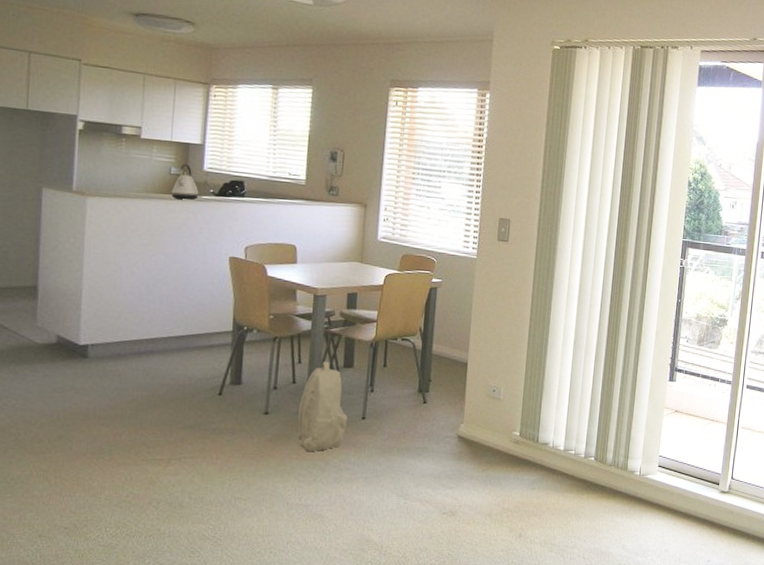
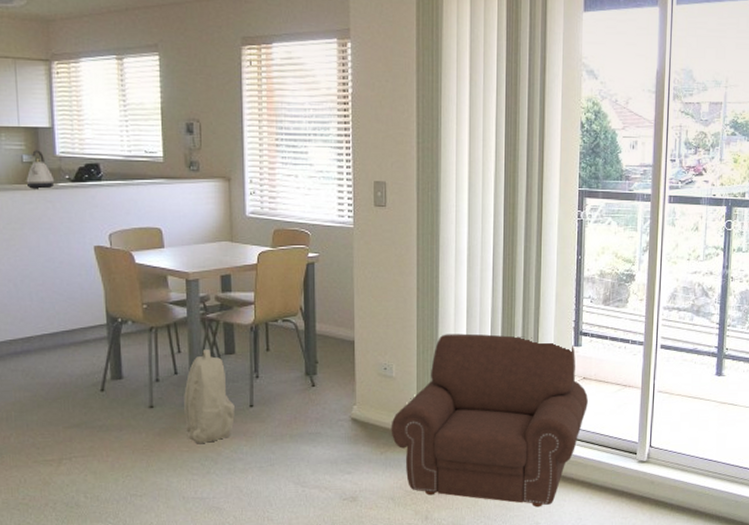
armchair: none [494,362,679,531] -> present [391,333,589,508]

